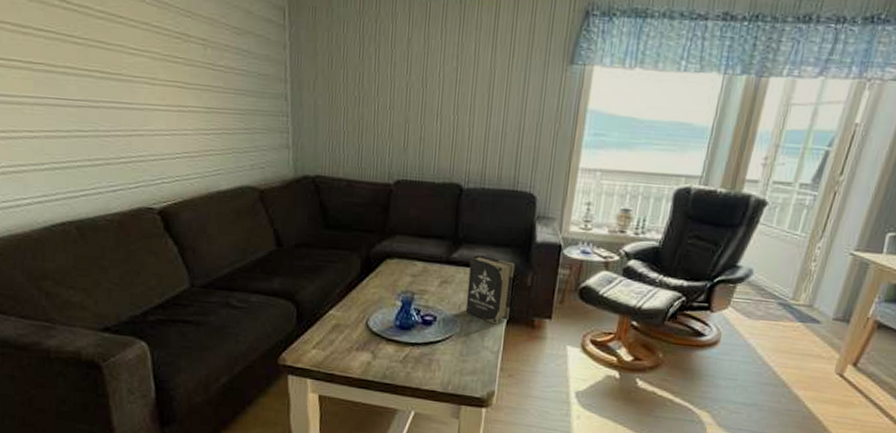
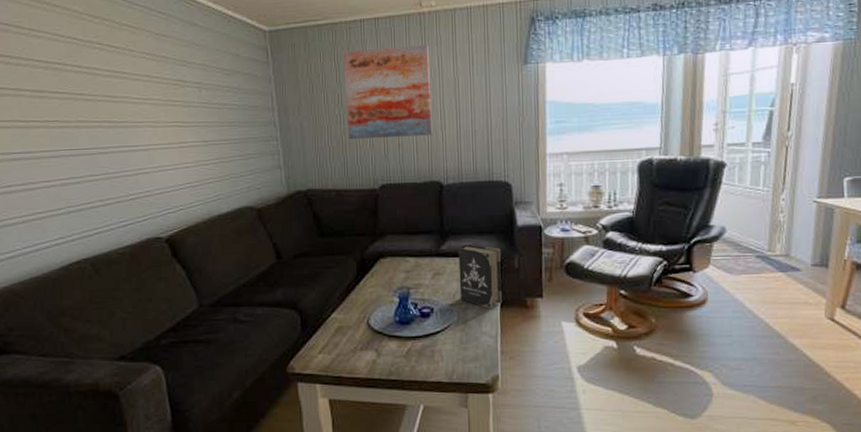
wall art: none [366,23,467,132] -> present [343,44,433,140]

